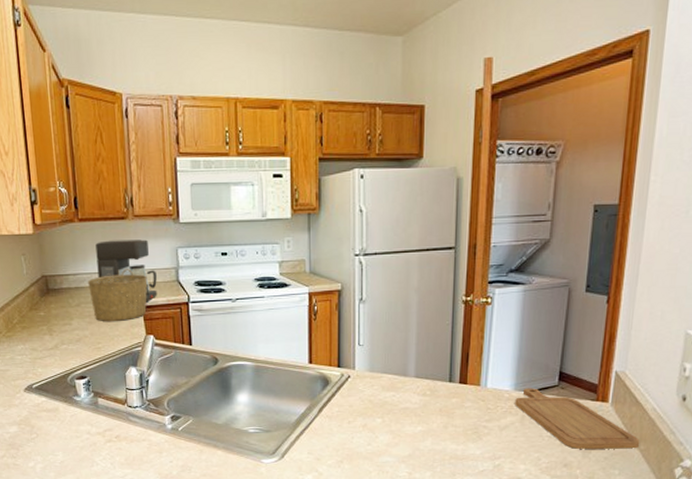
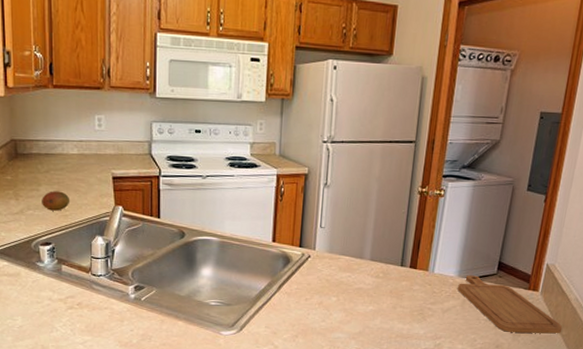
fruit: none [74,324,103,344] -> present [42,191,70,211]
basket: present [87,268,148,321] -> none [58,138,120,190]
coffee maker: present [95,239,158,303] -> none [69,109,129,174]

